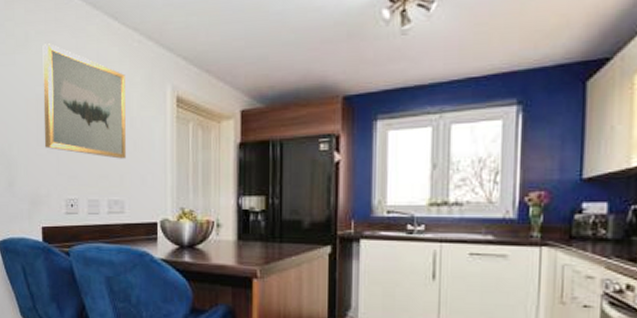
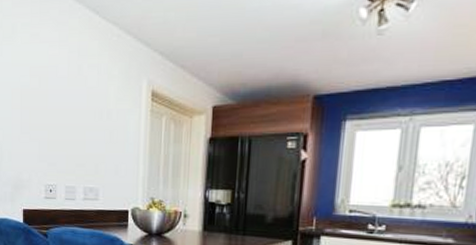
wall art: present [42,43,126,159] -> none [27,36,104,149]

